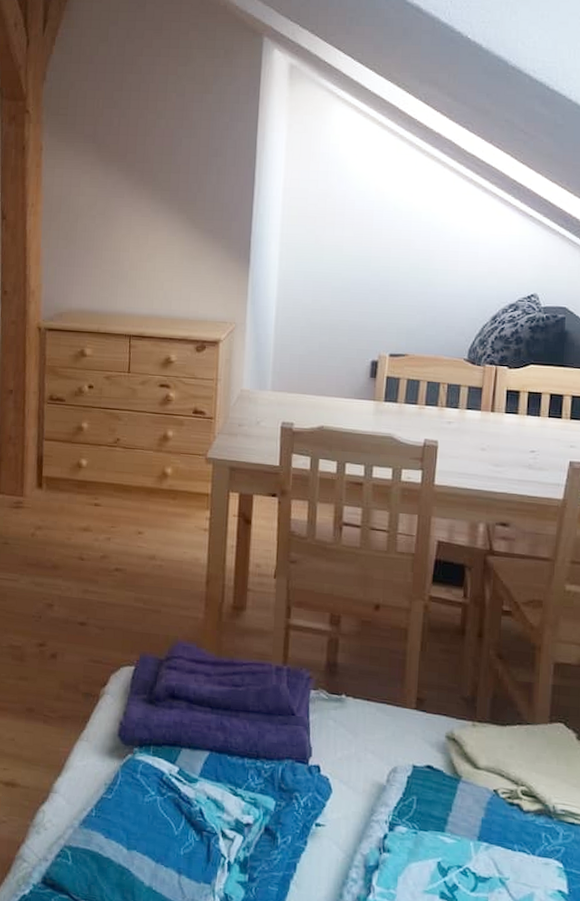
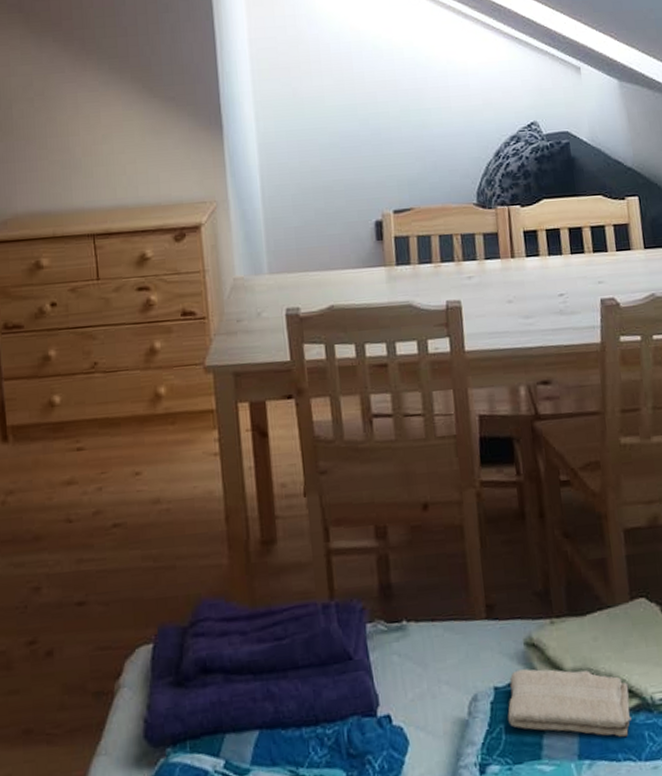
washcloth: none [421,756,534,832] -> present [507,669,632,737]

